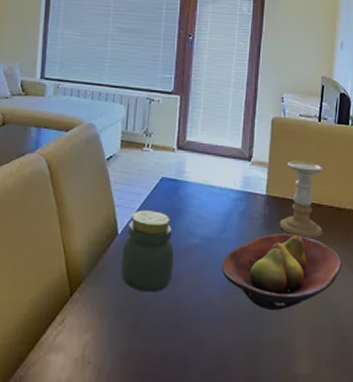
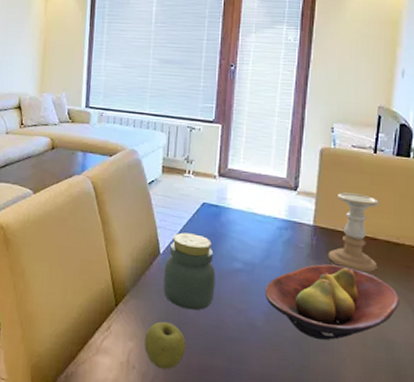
apple: none [100,308,144,360] -> present [144,321,186,370]

